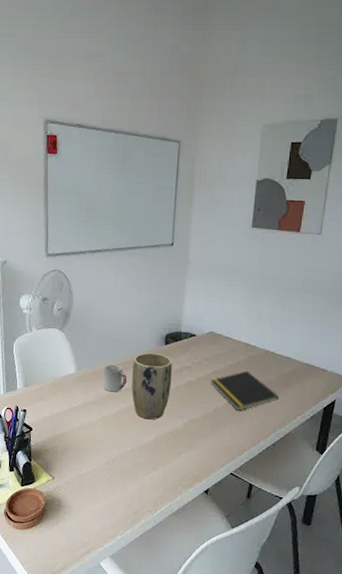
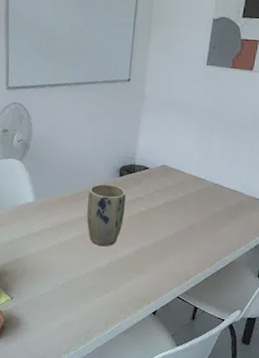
cup: present [103,364,128,392] -> none [60,194,83,220]
notepad: present [211,370,280,411] -> none [161,202,226,240]

